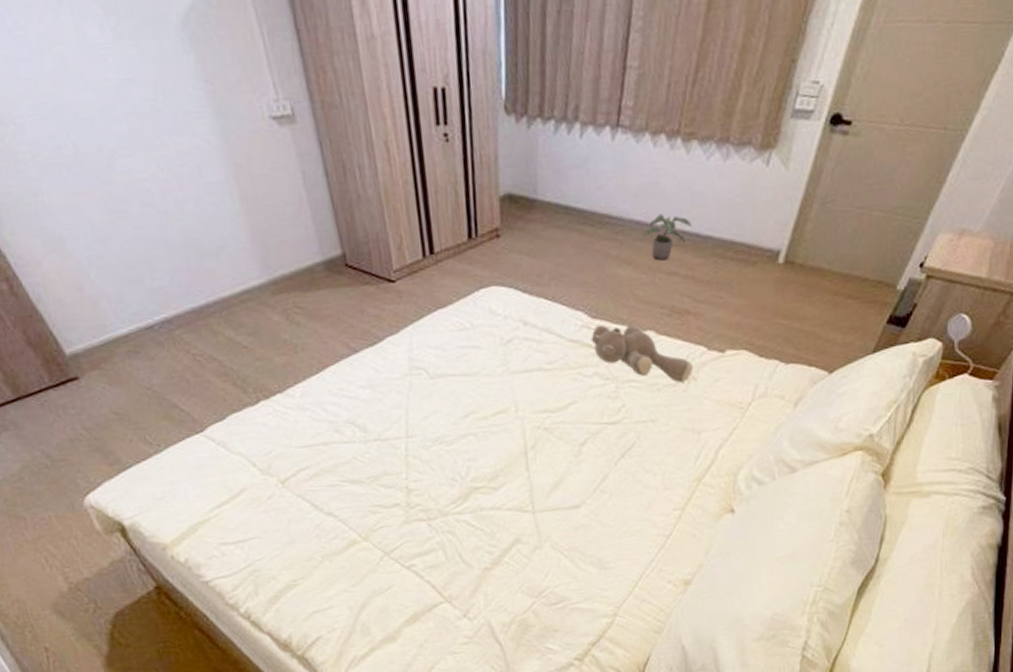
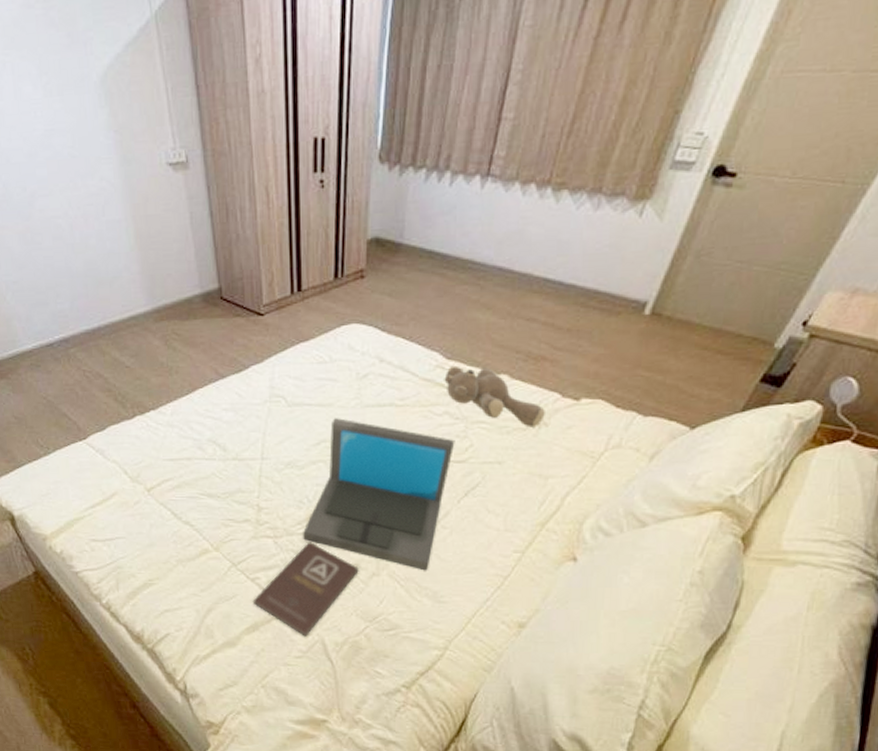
book: none [410,521,521,621] -> present [252,542,359,637]
laptop: none [458,387,608,538] -> present [303,418,455,571]
potted plant: present [643,214,692,261] -> none [505,261,556,307]

